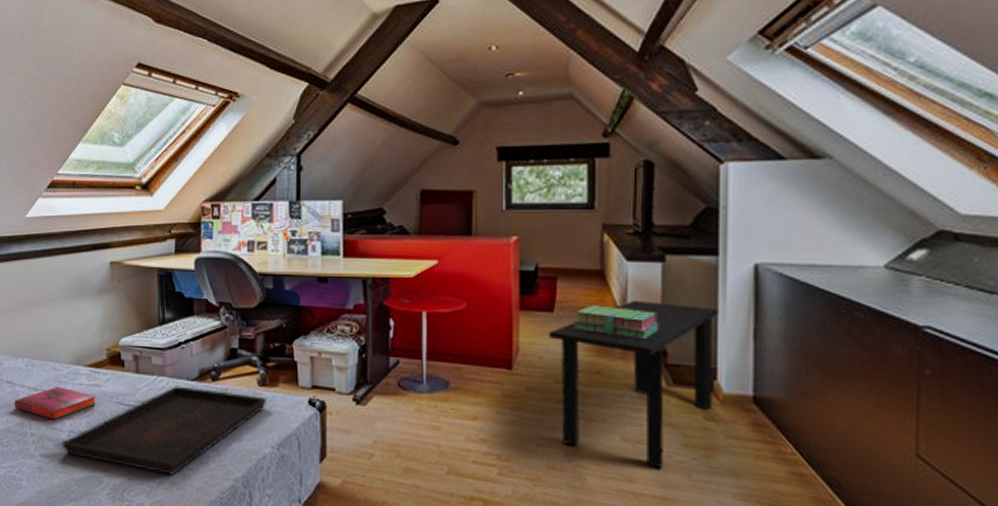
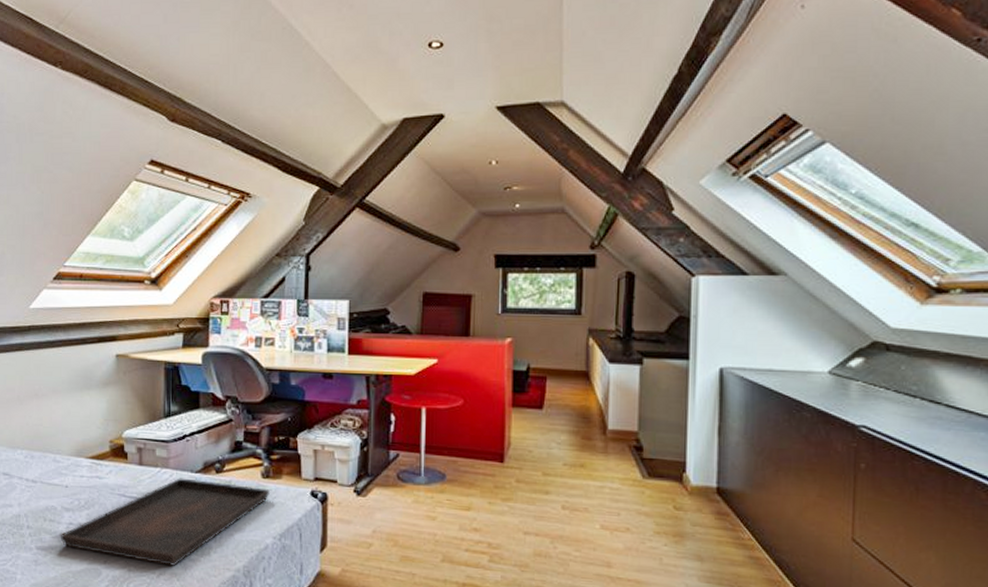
hardback book: present [14,386,97,420] -> none [11,478,98,512]
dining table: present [549,299,719,467] -> none [538,399,688,553]
stack of books: present [574,305,659,340] -> none [561,403,637,436]

